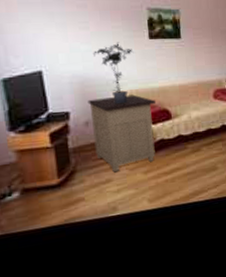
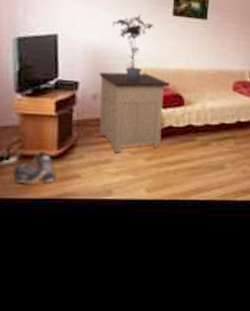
shoe: none [17,181,60,217] -> present [13,150,55,184]

